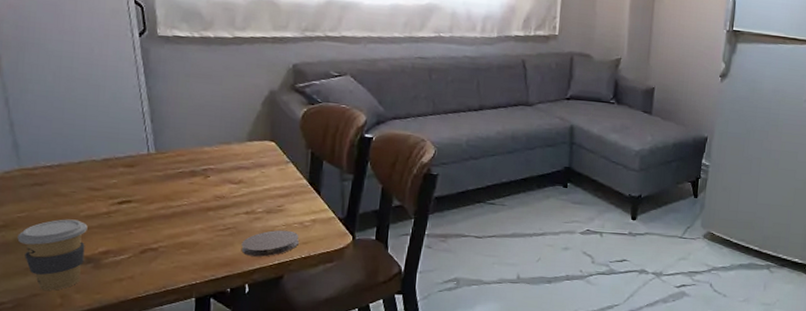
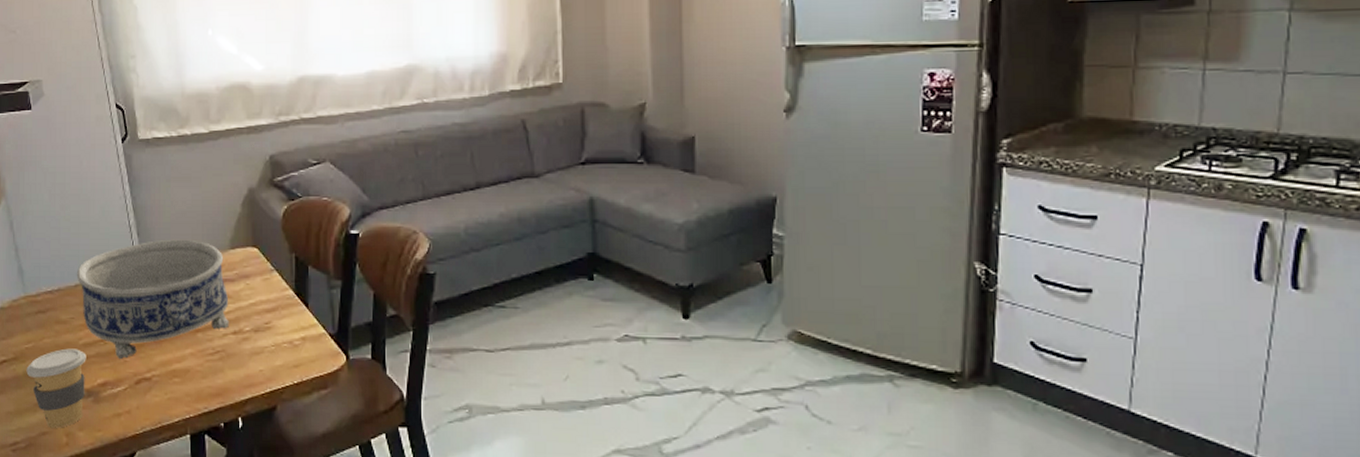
decorative bowl: none [80,128,243,231] -> present [76,239,229,359]
coaster: present [241,230,299,257] -> none [232,351,289,384]

